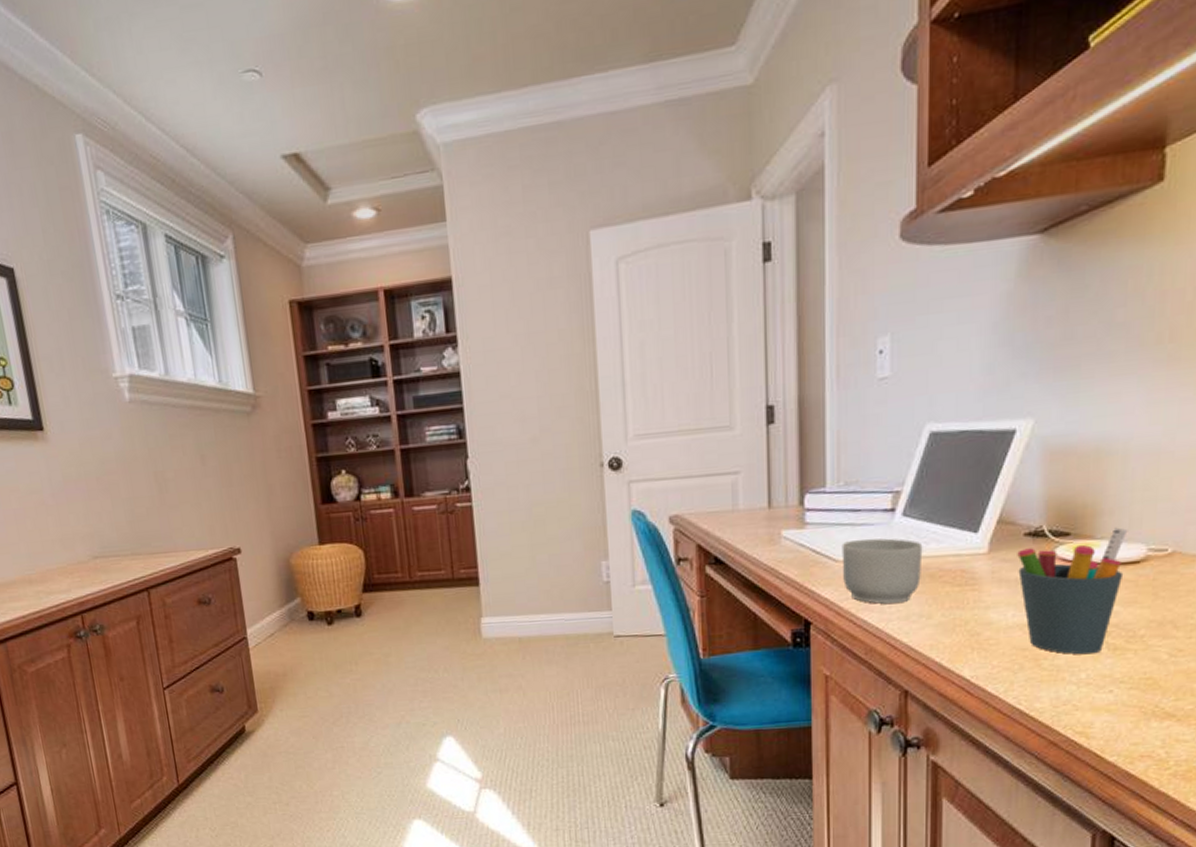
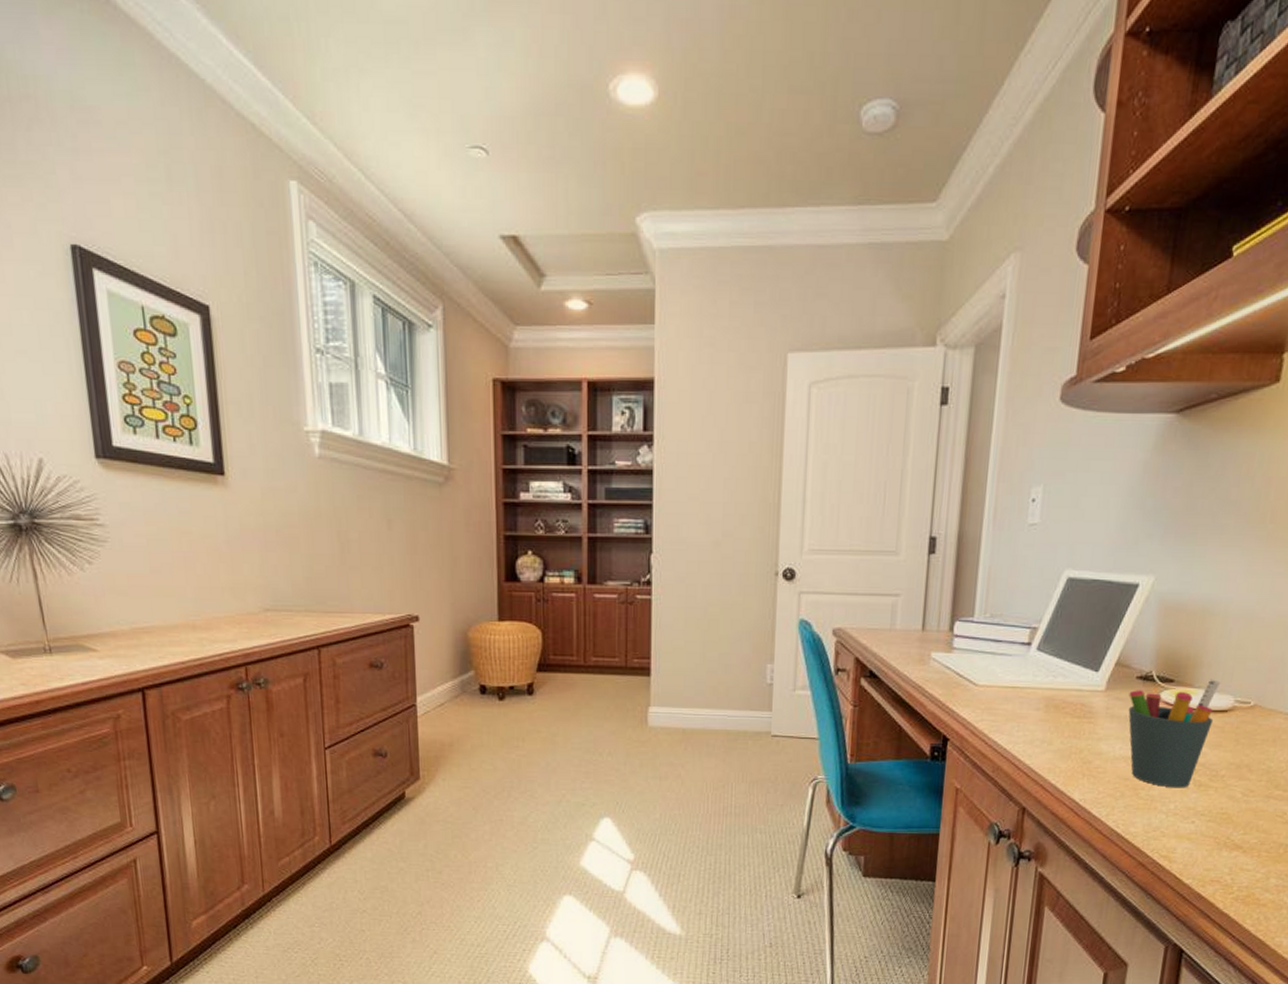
mug: present [842,538,923,604] -> none [980,667,1052,729]

